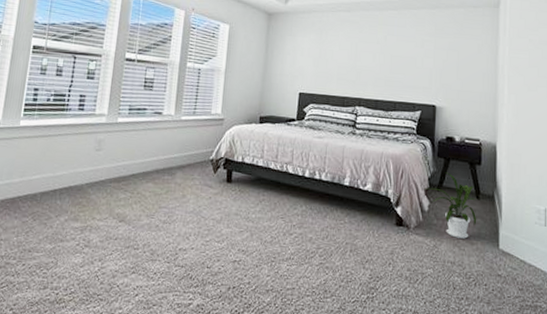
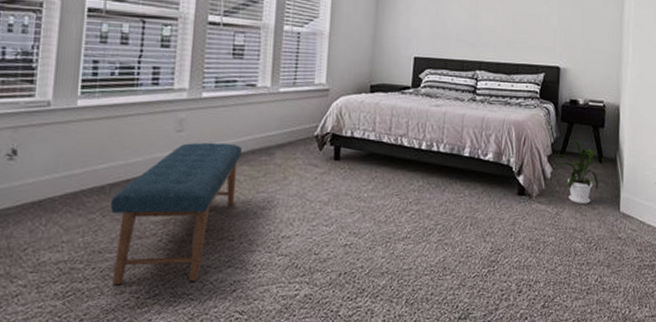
bench: none [38,160,148,284] -> present [110,142,242,286]

